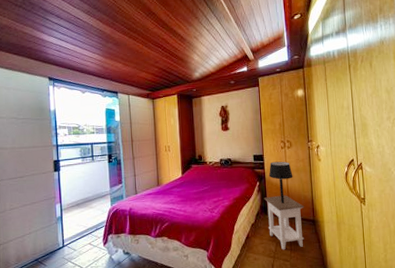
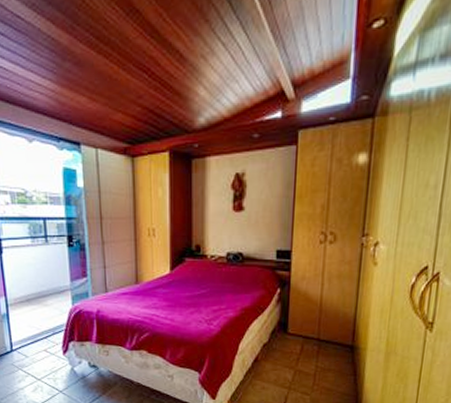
nightstand: present [264,195,305,250] -> none [284,309,342,381]
table lamp: present [268,161,293,204] -> none [295,261,332,320]

